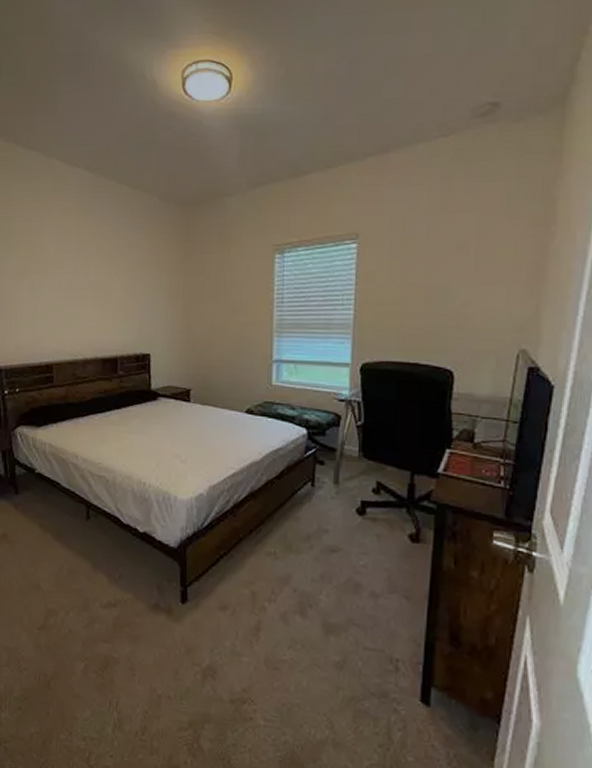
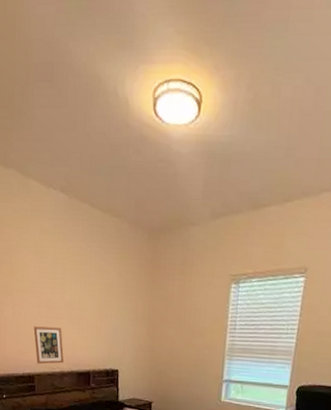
picture frame: none [53,309,87,352] -> present [33,326,64,364]

